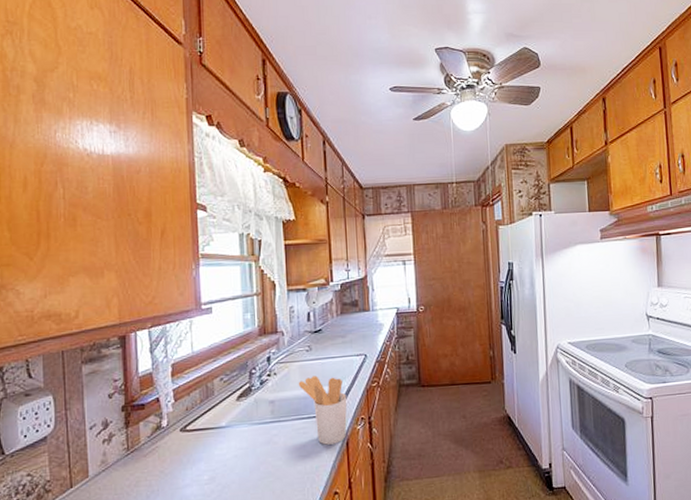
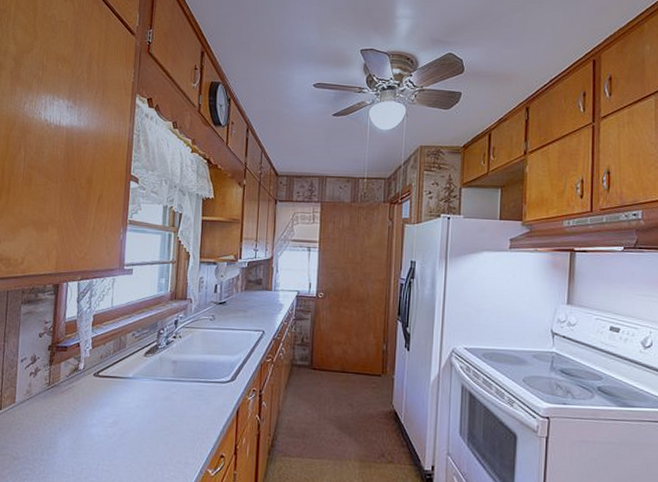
utensil holder: present [298,375,347,445] -> none [199,344,242,411]

